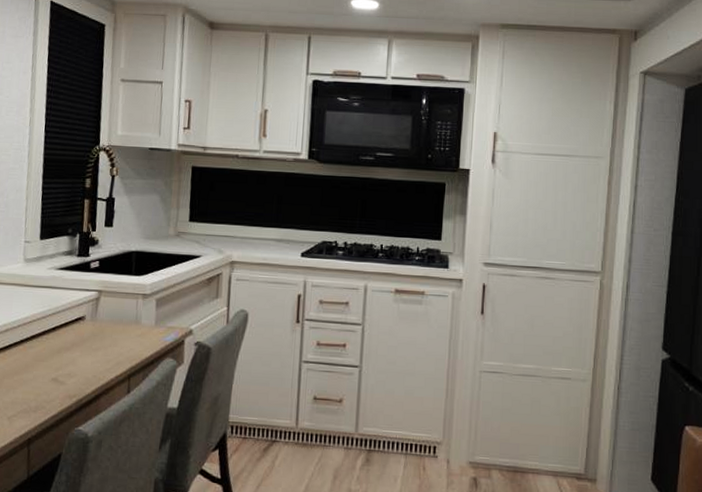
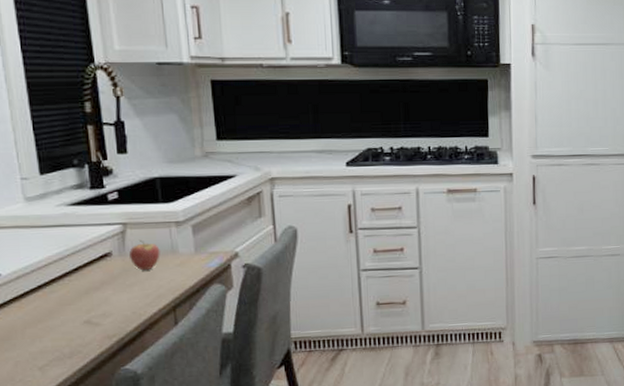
fruit: none [99,307,126,338] -> present [129,239,160,271]

